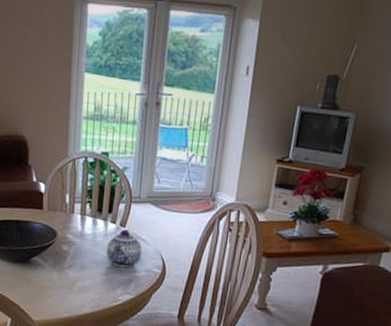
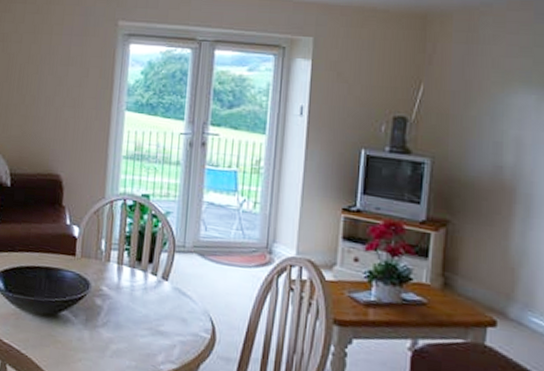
teapot: present [106,229,142,268] -> none [145,282,188,330]

